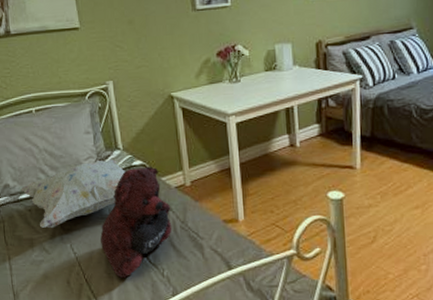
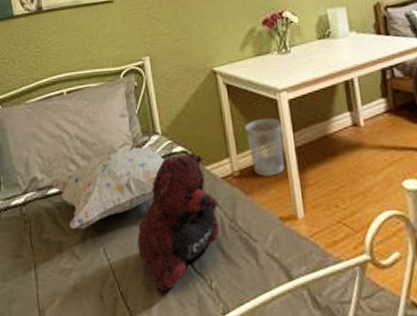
wastebasket: none [196,137,231,187] -> present [244,117,285,177]

